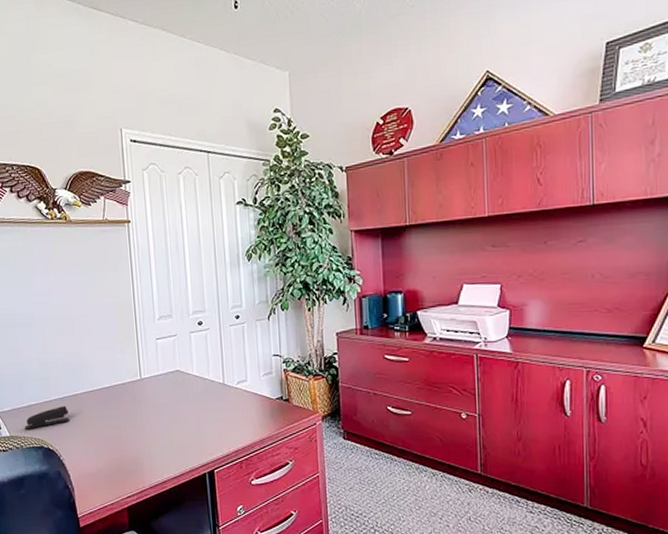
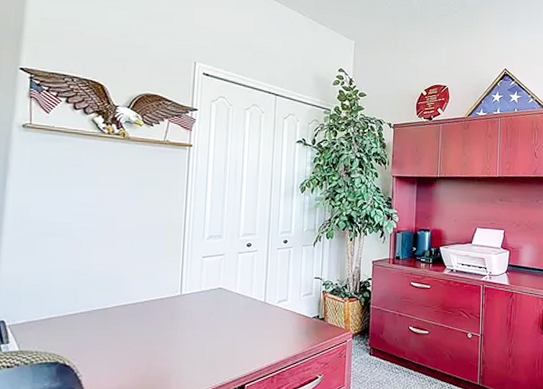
stapler: present [24,405,69,429] -> none [38,319,95,344]

